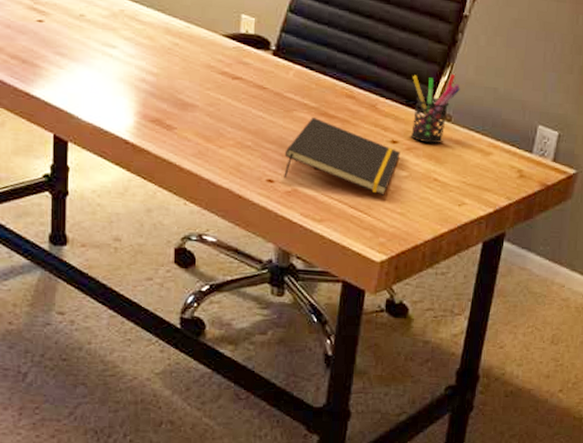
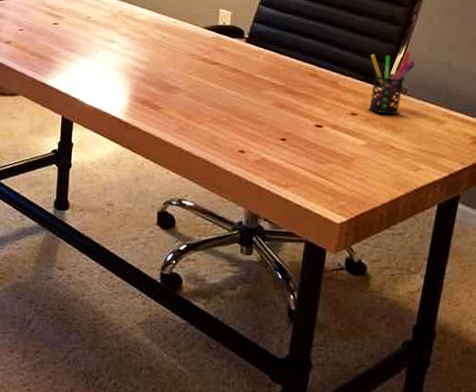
notepad: present [284,116,401,196] -> none [254,94,359,163]

